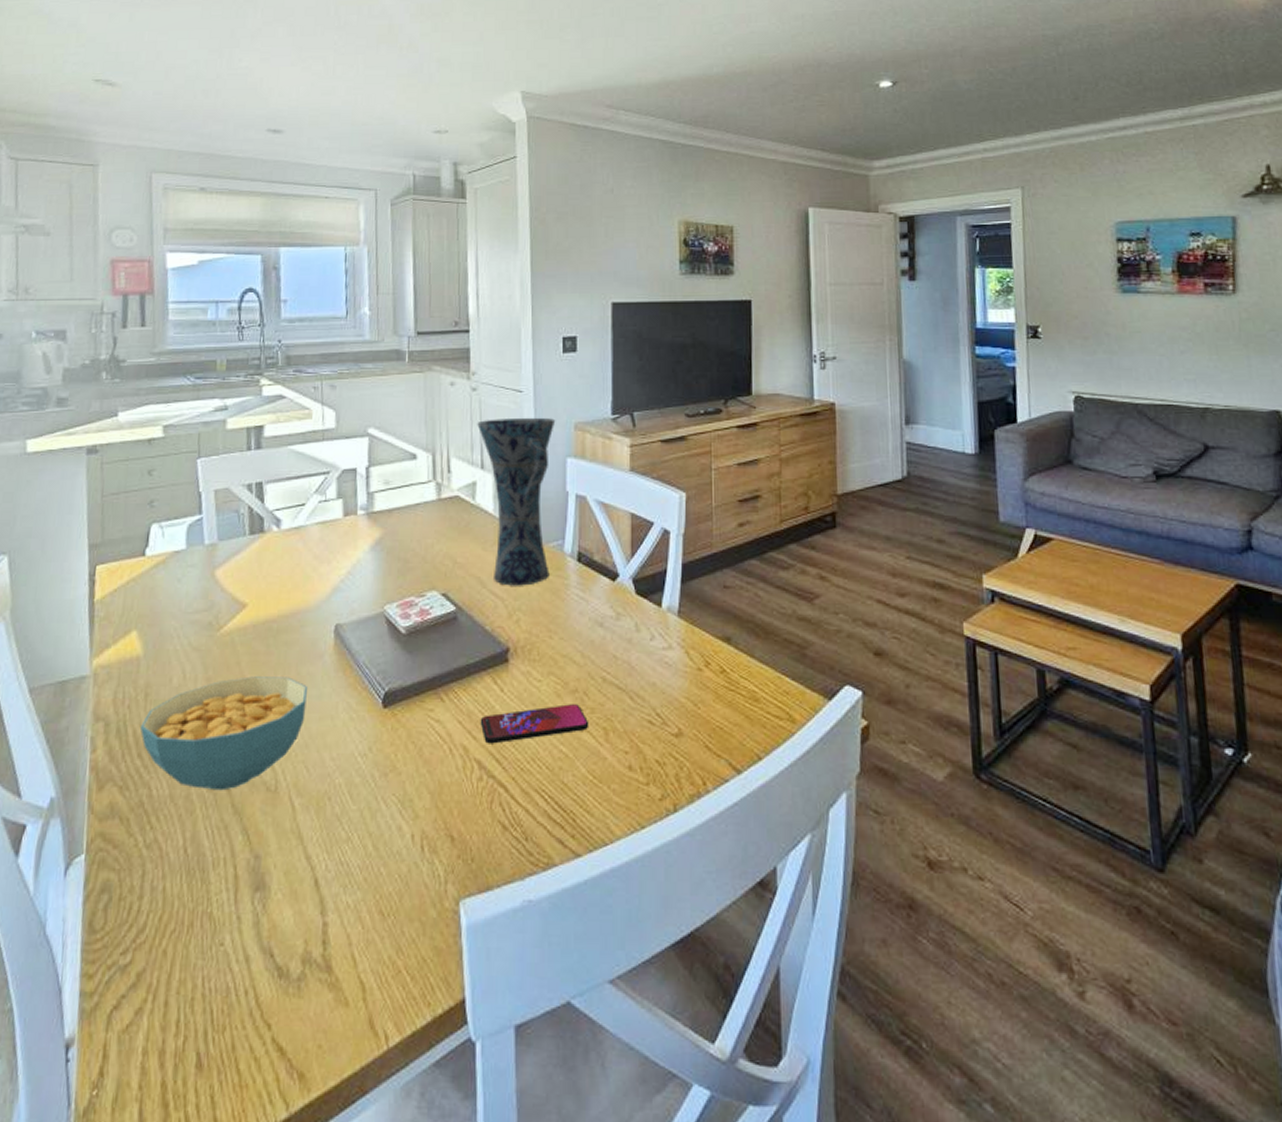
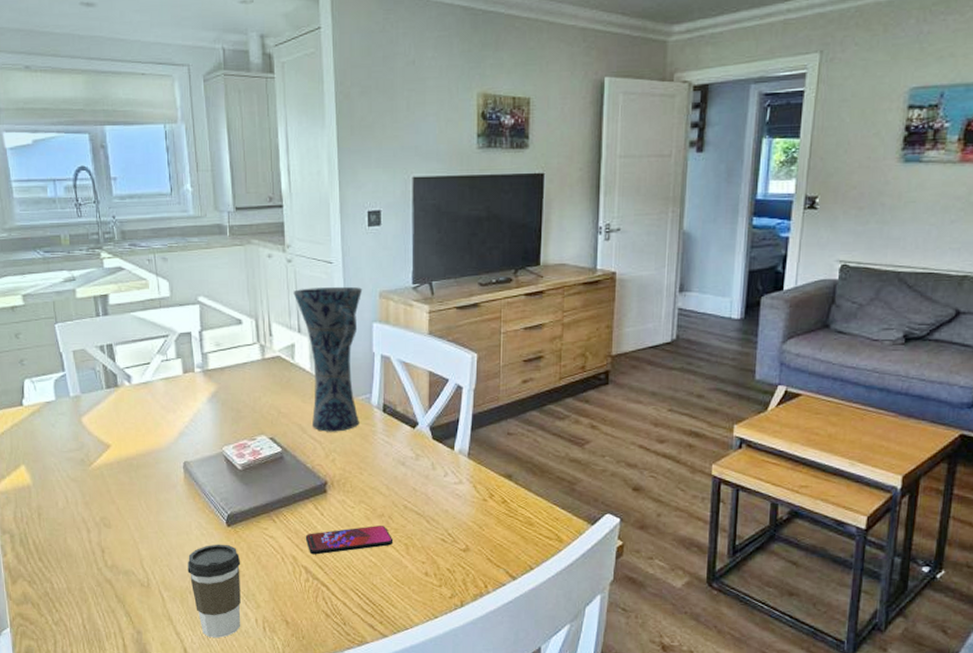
cereal bowl: present [139,676,307,791] -> none [37,501,166,586]
coffee cup: none [328,731,397,862] -> present [187,544,241,638]

